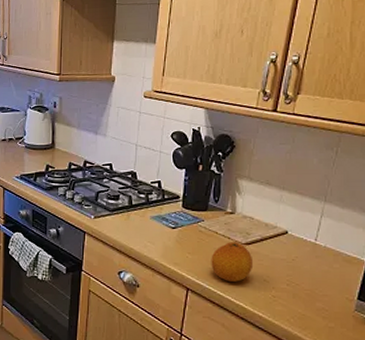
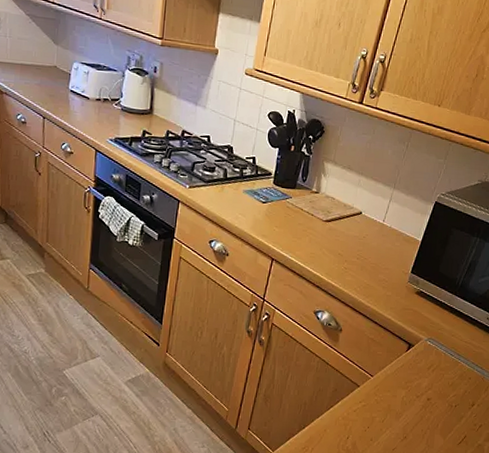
fruit: present [211,242,254,282] -> none [295,218,331,254]

